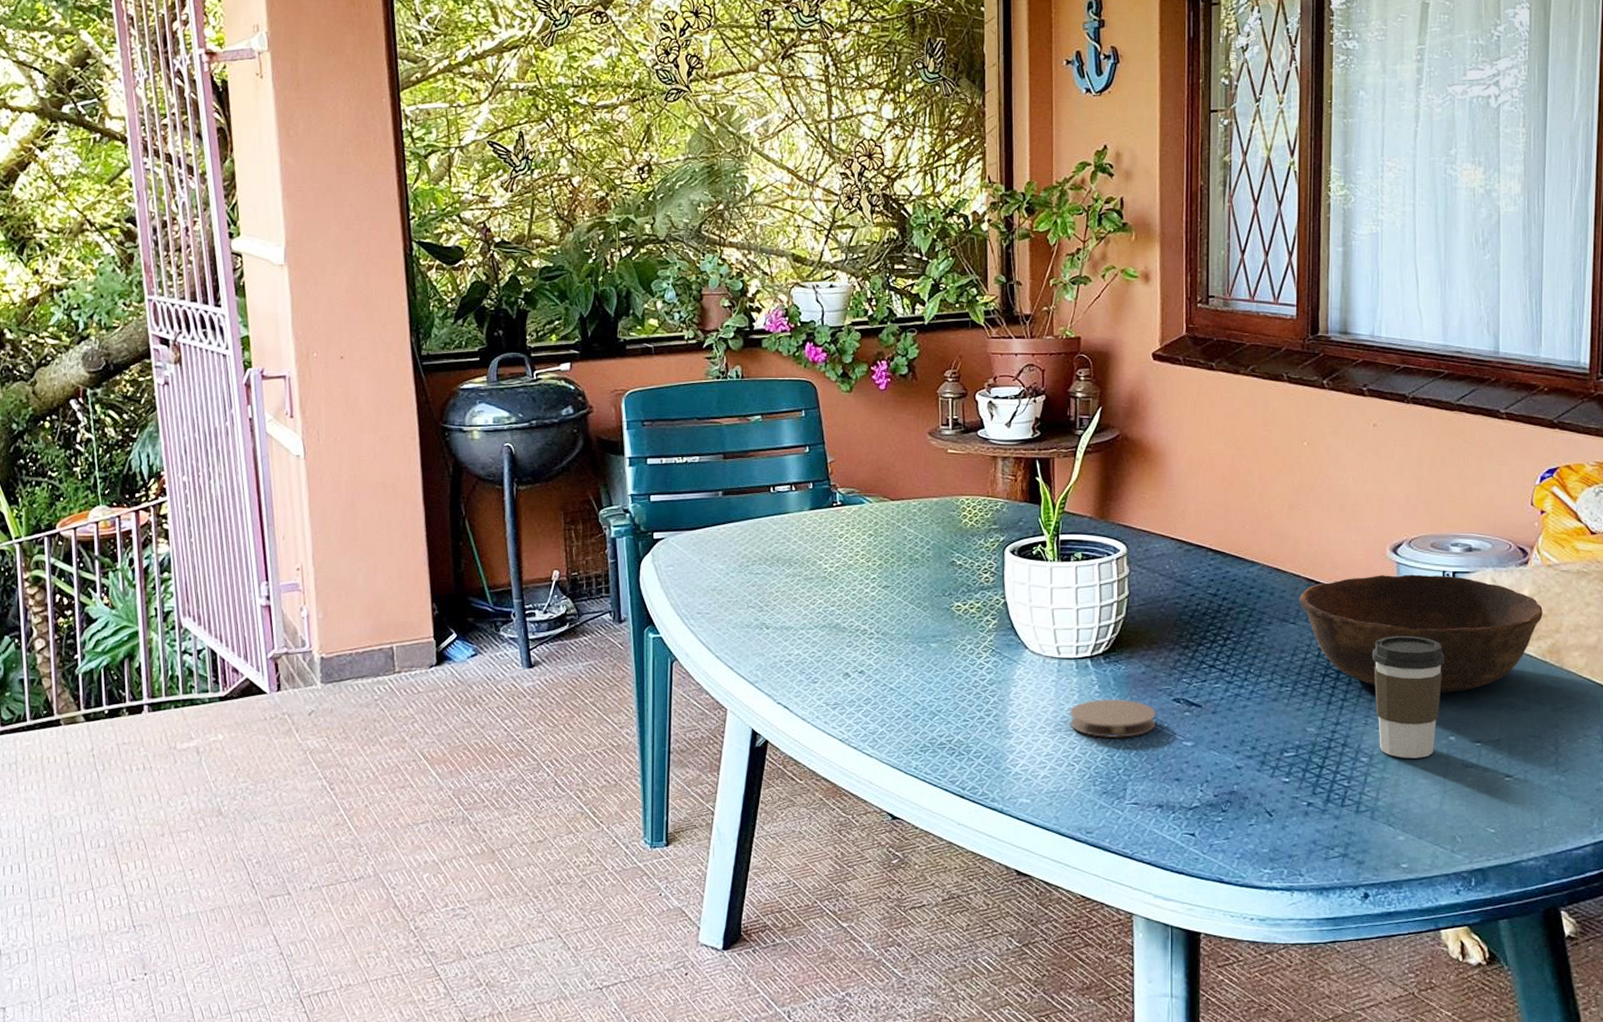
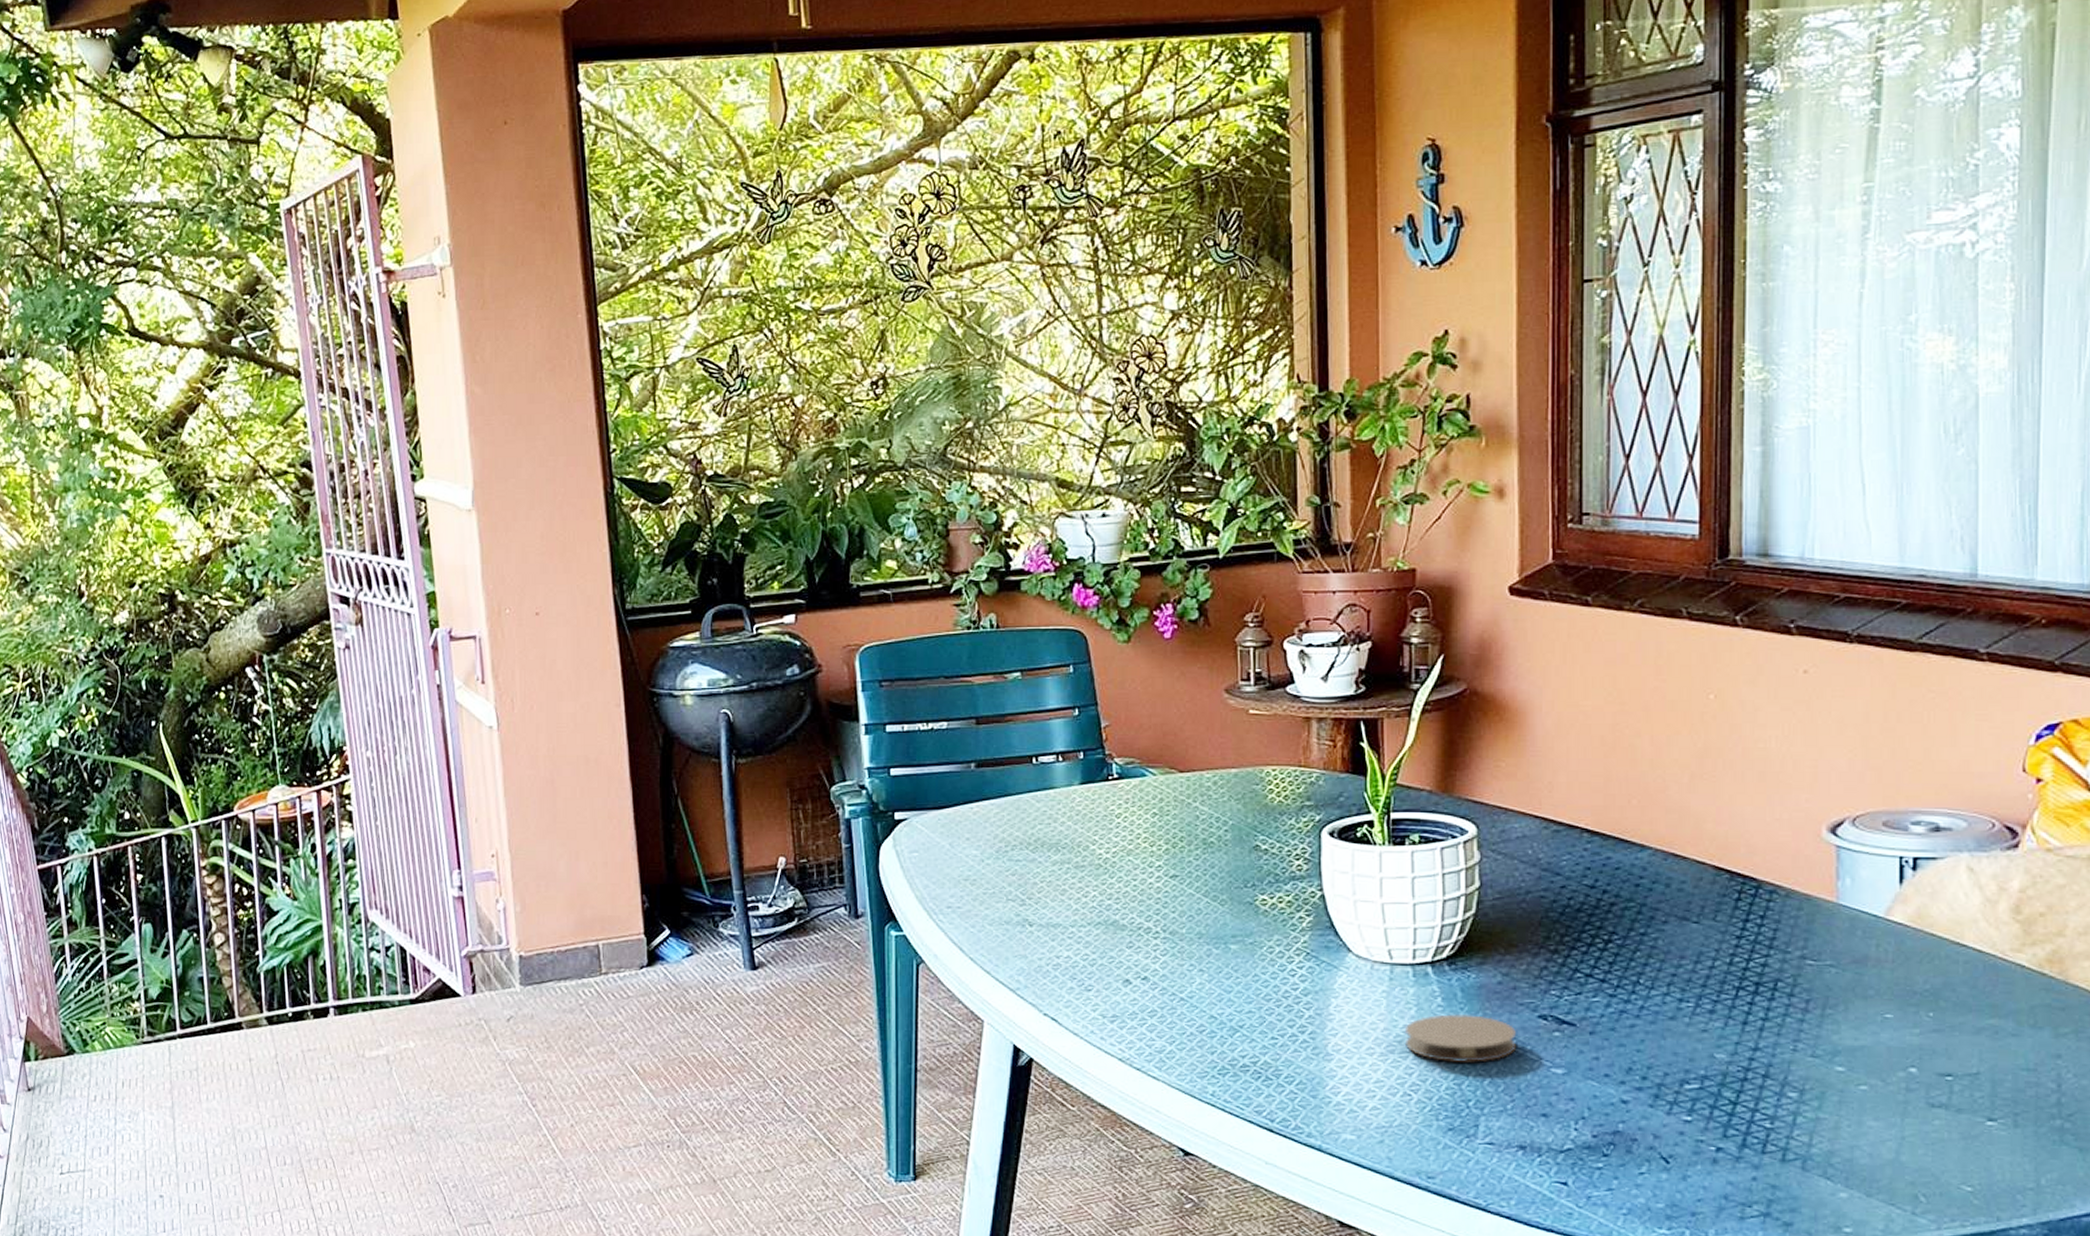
bowl: present [1299,574,1543,693] -> none [1704,861,2039,1012]
coffee cup: present [1371,635,1444,759] -> none [1802,938,1902,1095]

